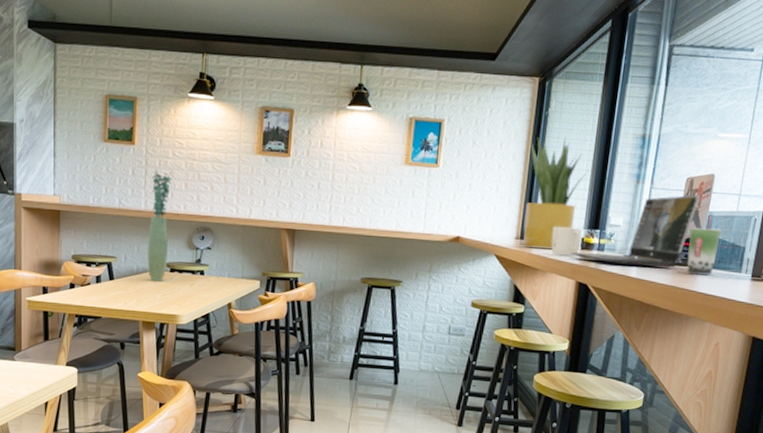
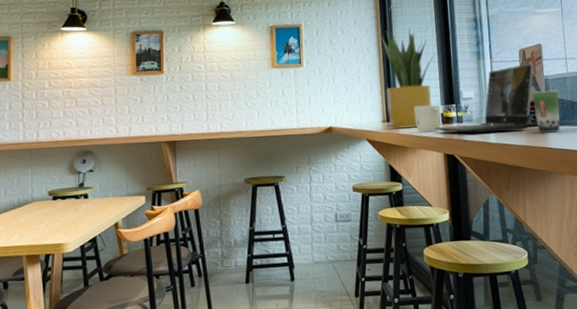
vase: present [147,169,172,282] -> none [27,101,50,213]

